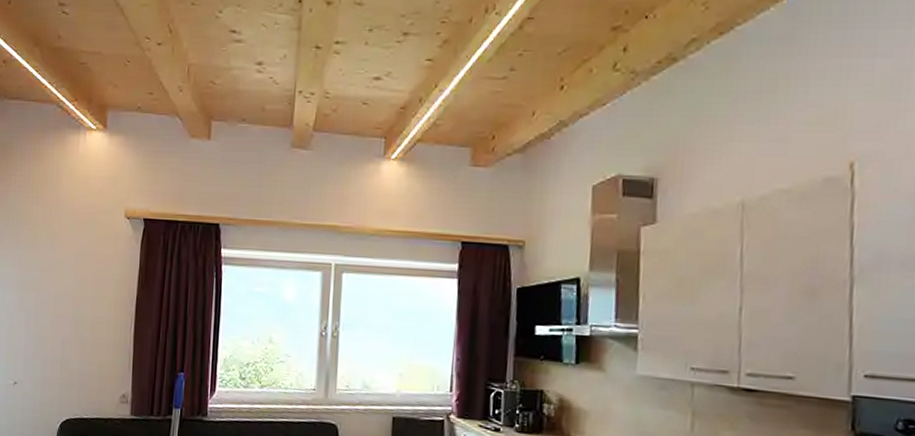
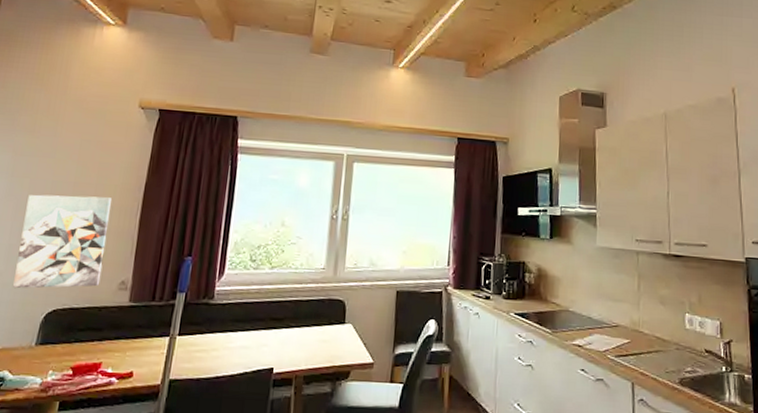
wall art: none [32,308,107,399] -> present [13,194,111,289]

